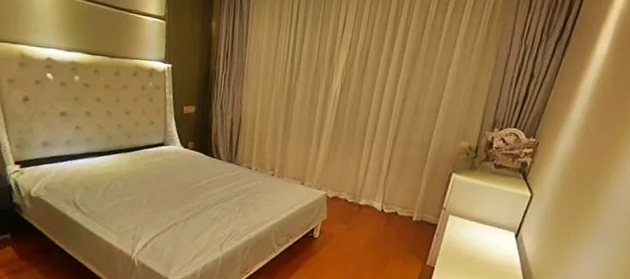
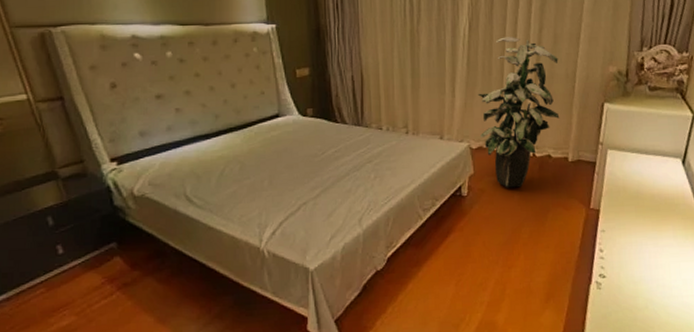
indoor plant: none [336,102,417,237] -> present [477,37,560,188]

